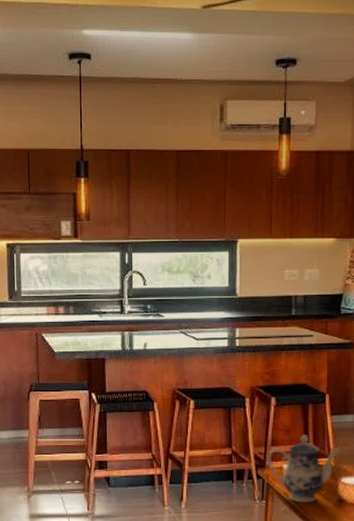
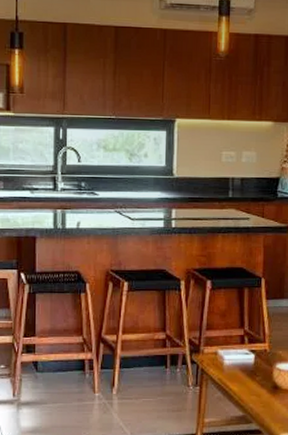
teapot: present [266,435,341,503] -> none [201,319,276,390]

